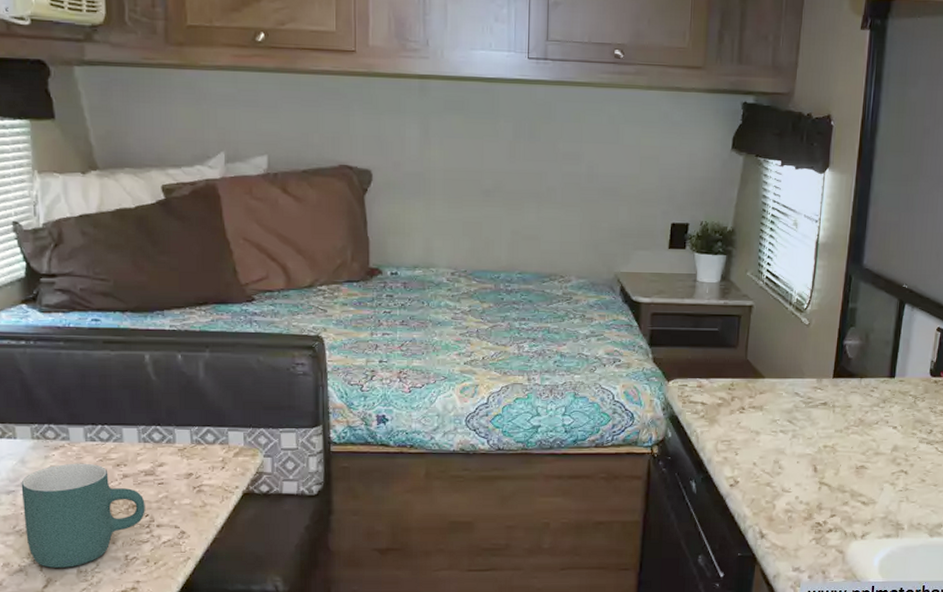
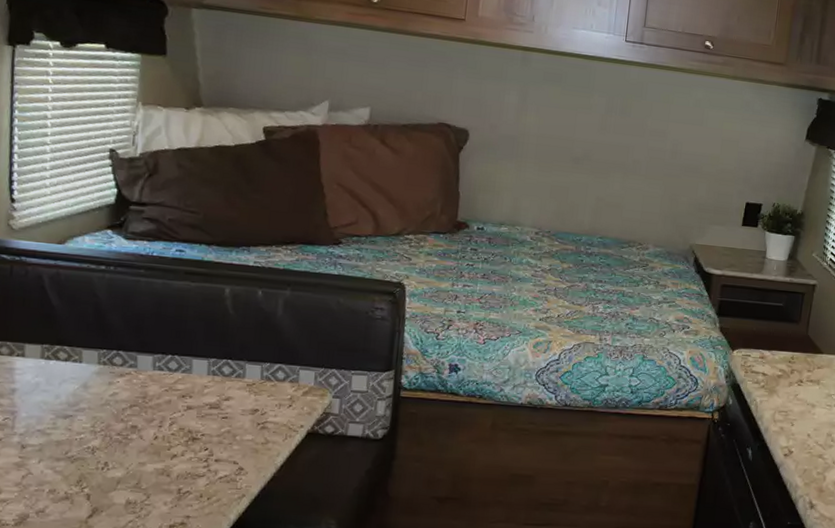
mug: present [21,463,145,568] -> none [77,391,206,498]

